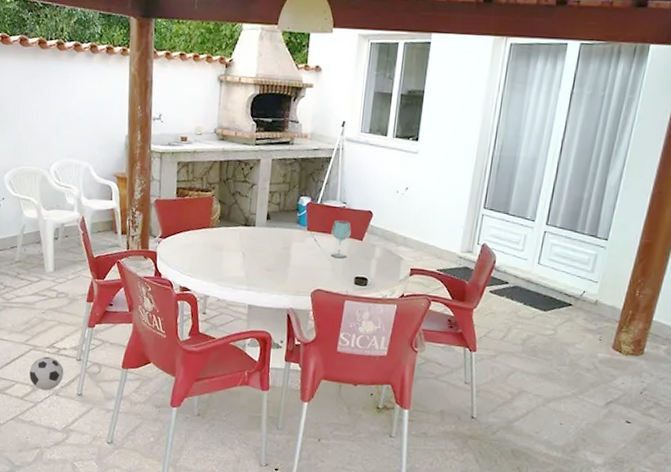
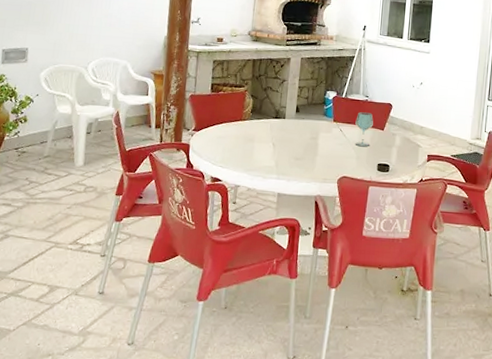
soccer ball: present [29,356,64,390] -> none [48,253,86,290]

